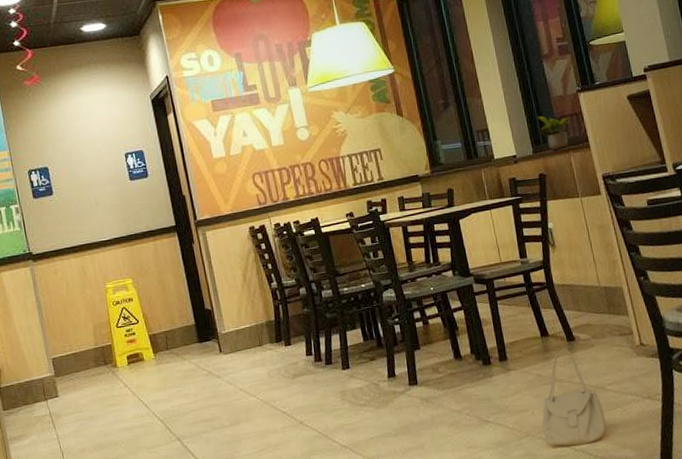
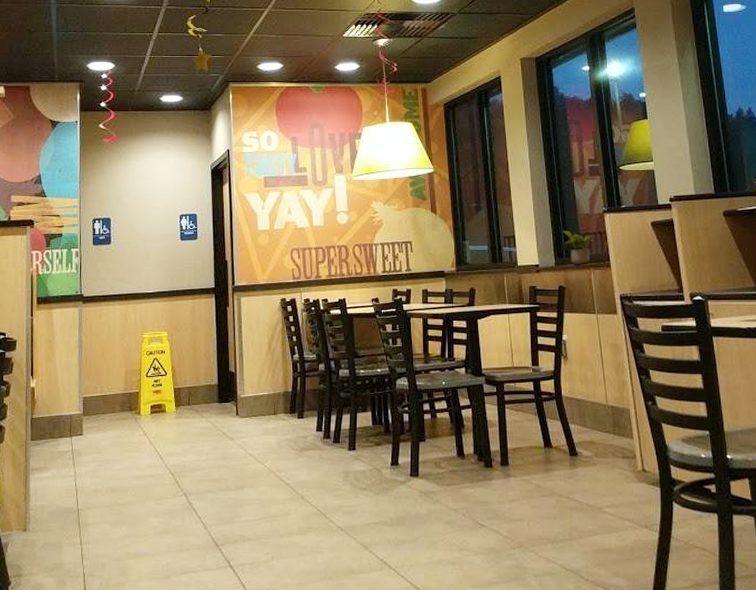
handbag: present [542,349,607,447] -> none [536,464,601,565]

